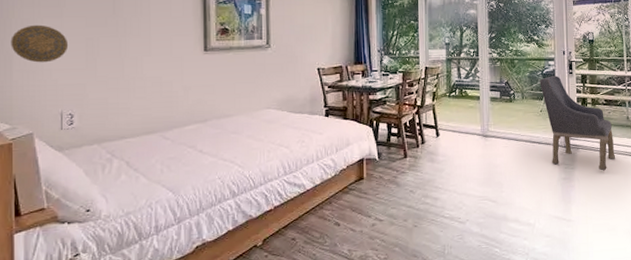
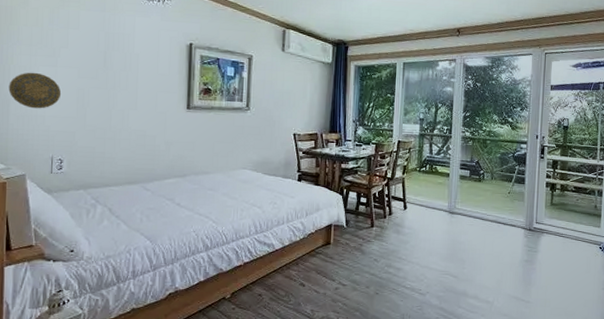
armchair: present [539,76,616,171] -> none [510,159,580,257]

